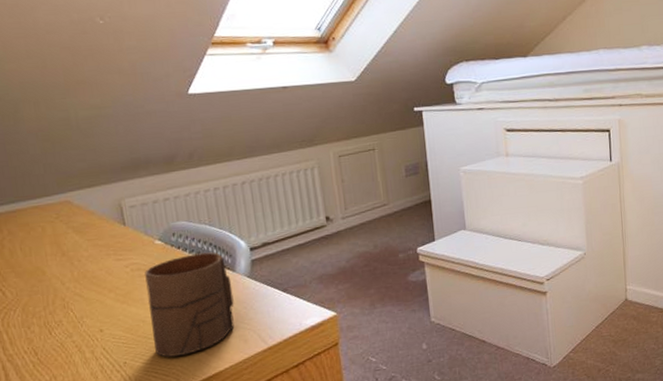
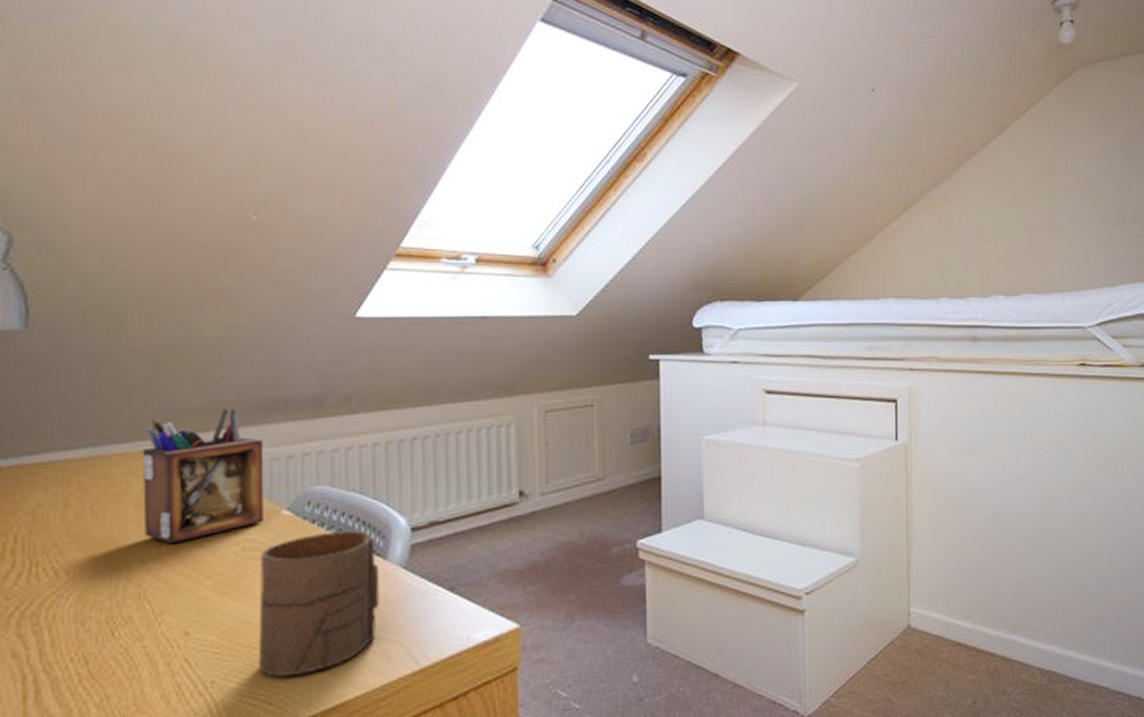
desk organizer: none [48,169,143,269] -> present [142,408,264,544]

